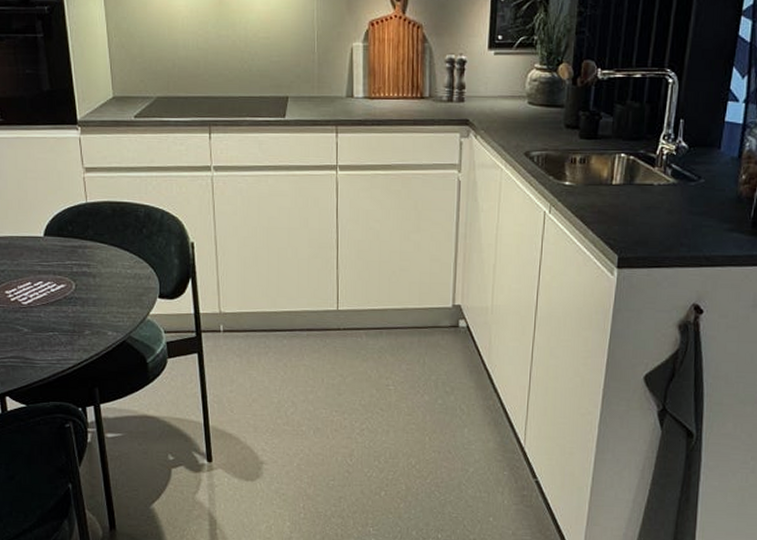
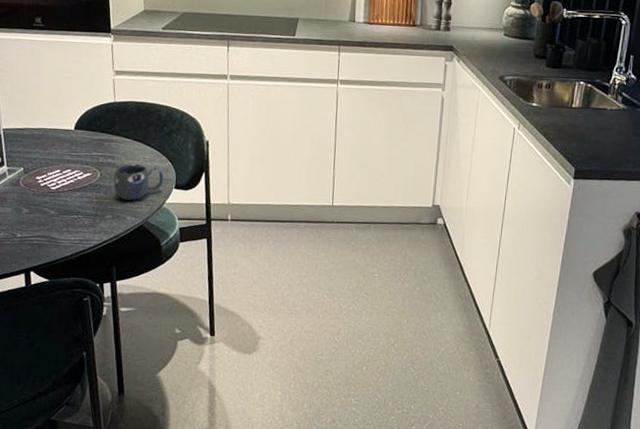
mug: none [90,272,146,314] -> present [113,164,164,201]

